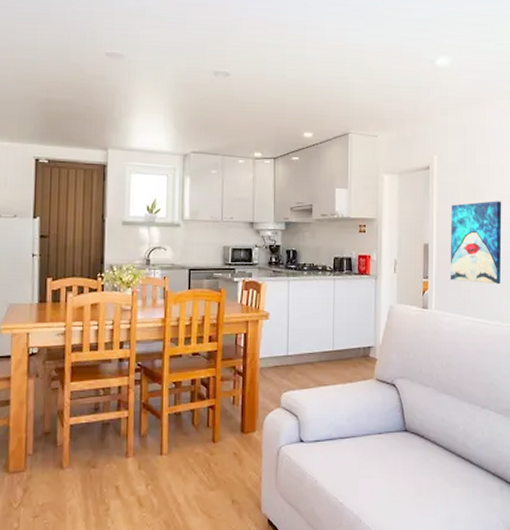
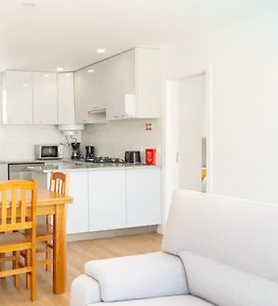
wall art: present [450,201,502,285] -> none [225,99,271,171]

